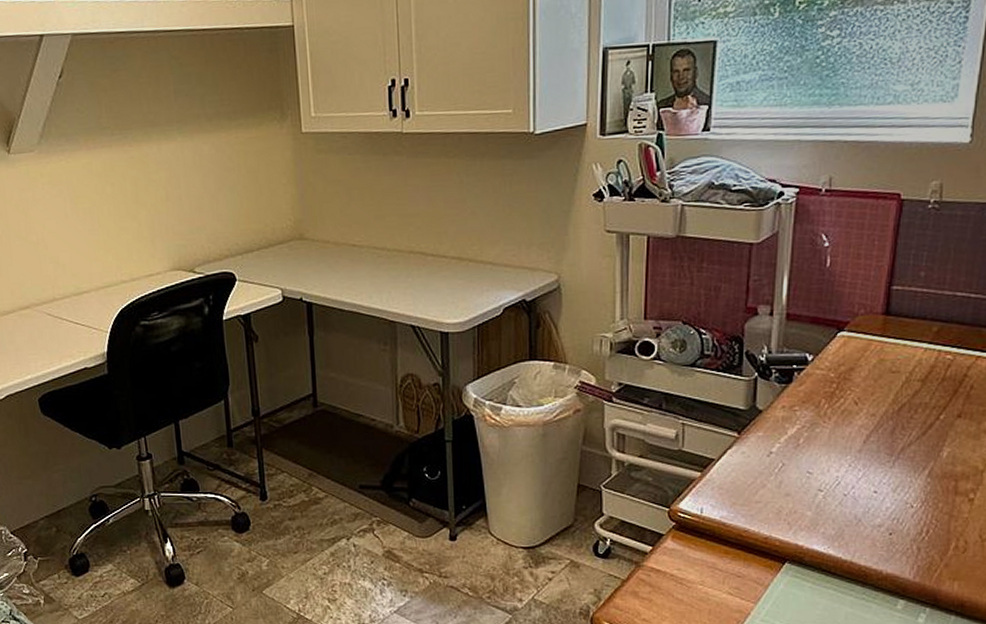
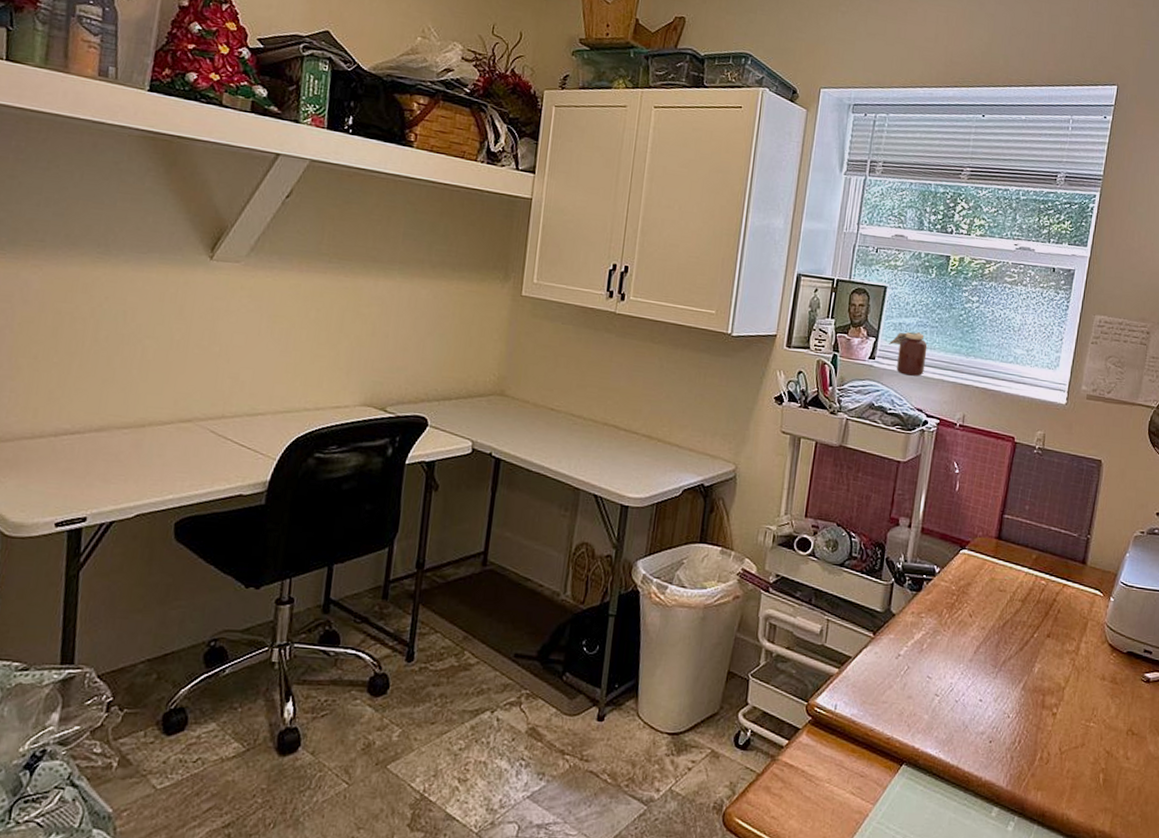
jar: none [724,88,776,144] -> present [888,331,928,377]

